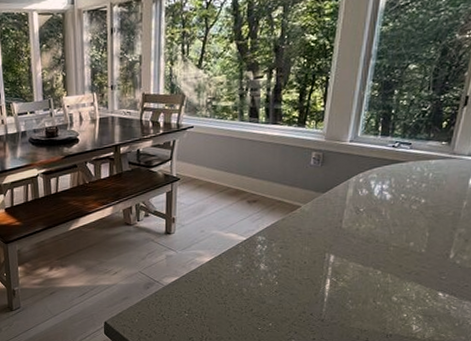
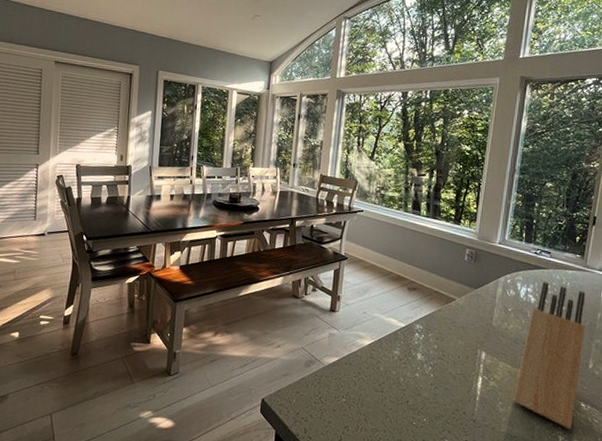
knife block: none [364,176,451,319] -> present [513,282,586,430]

